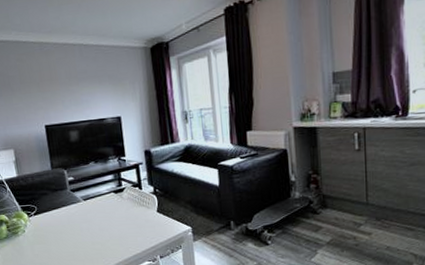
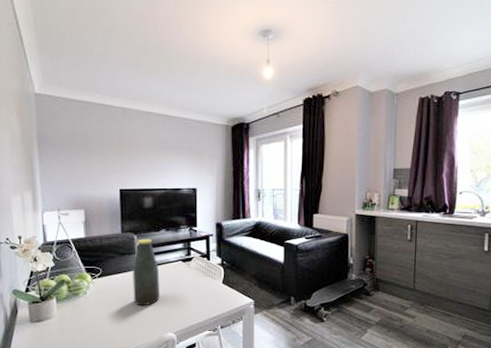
bottle: none [66,172,96,241] -> present [132,238,160,306]

